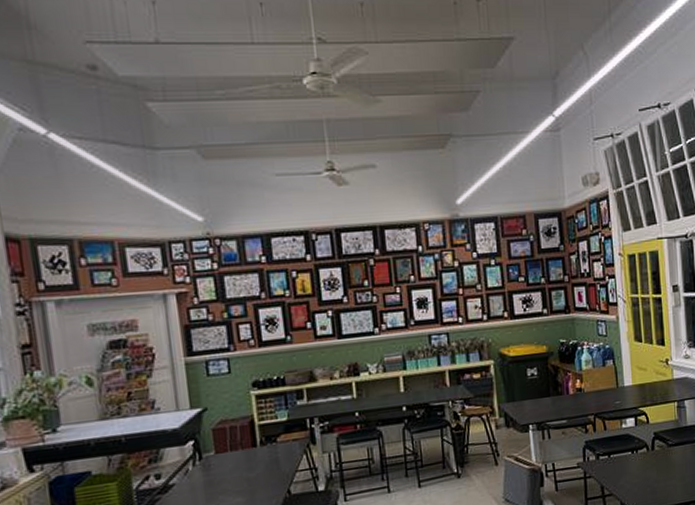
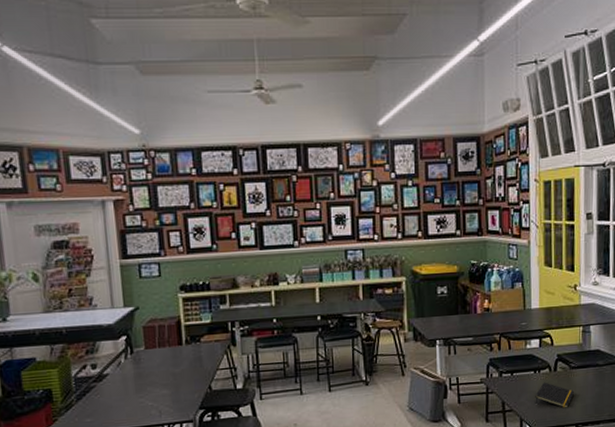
notepad: none [634,462,673,489] -> present [535,382,574,408]

